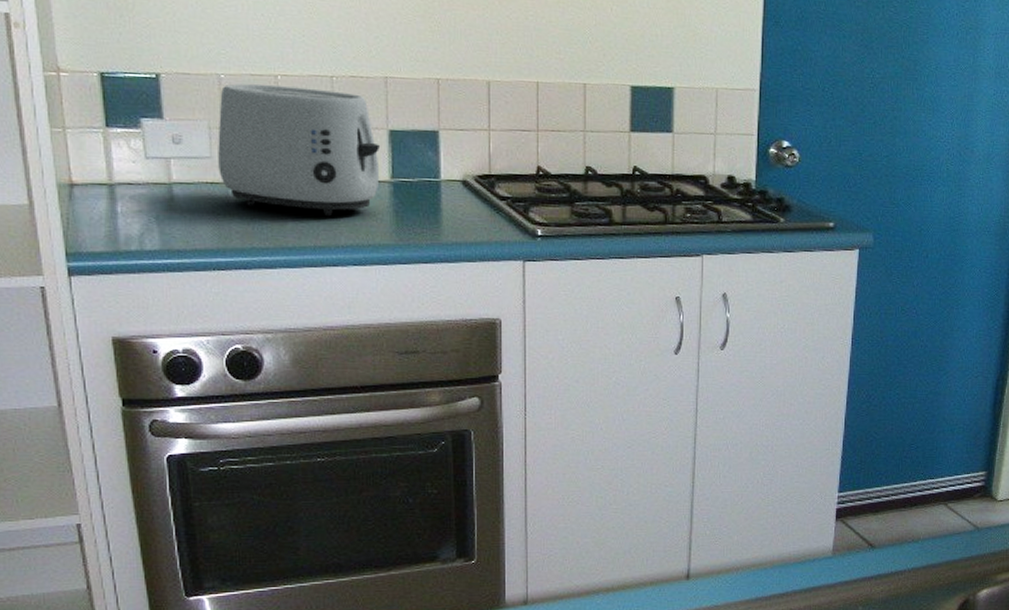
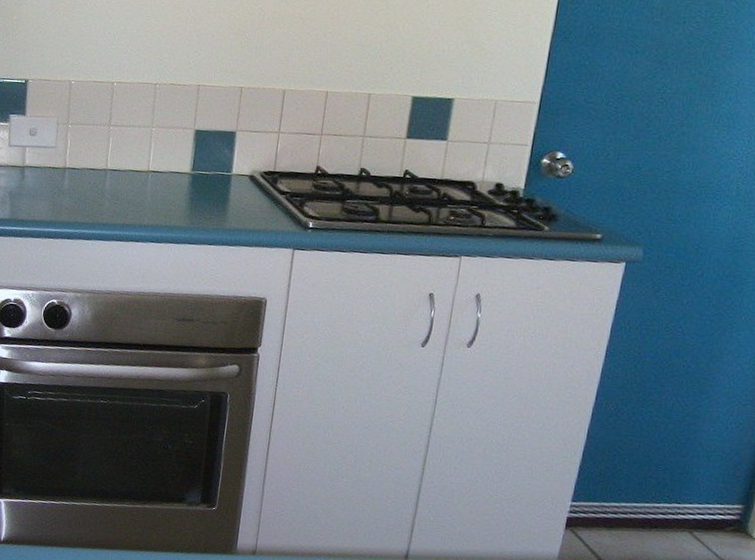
toaster: present [218,84,381,217] -> none [59,88,187,200]

